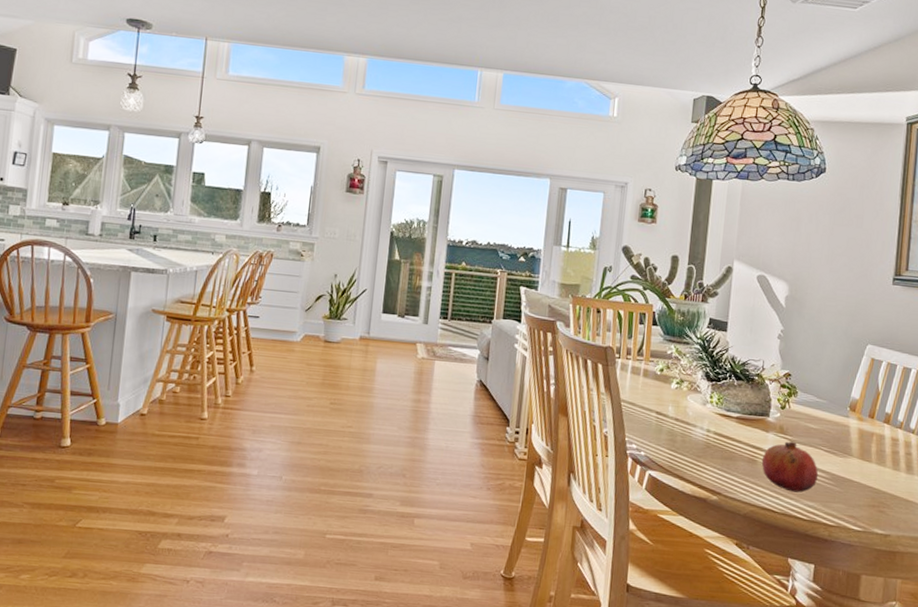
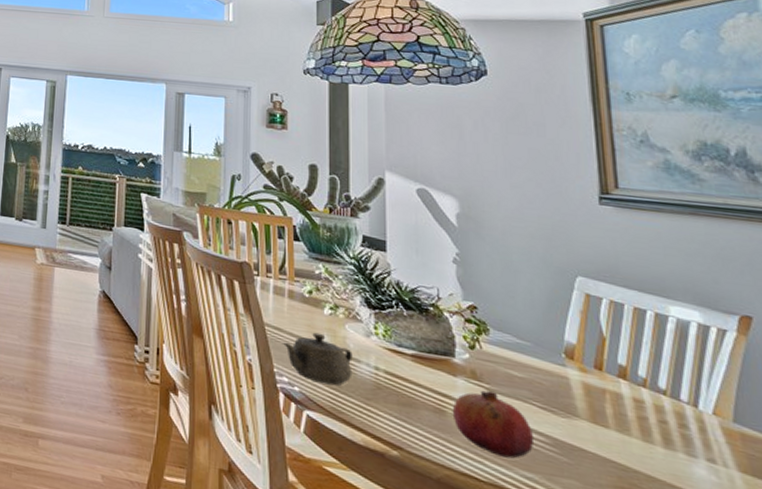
teapot: none [634,404,691,448] -> present [282,332,353,386]

